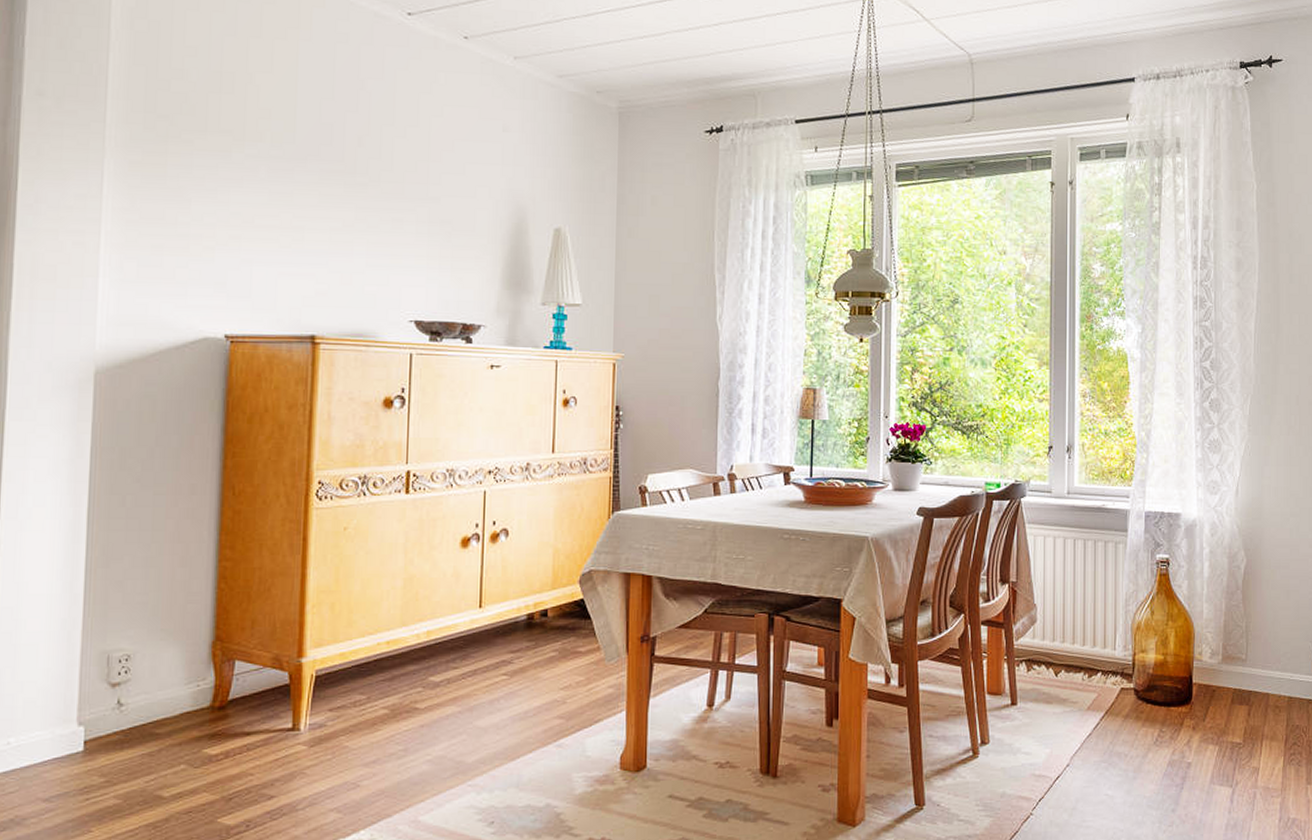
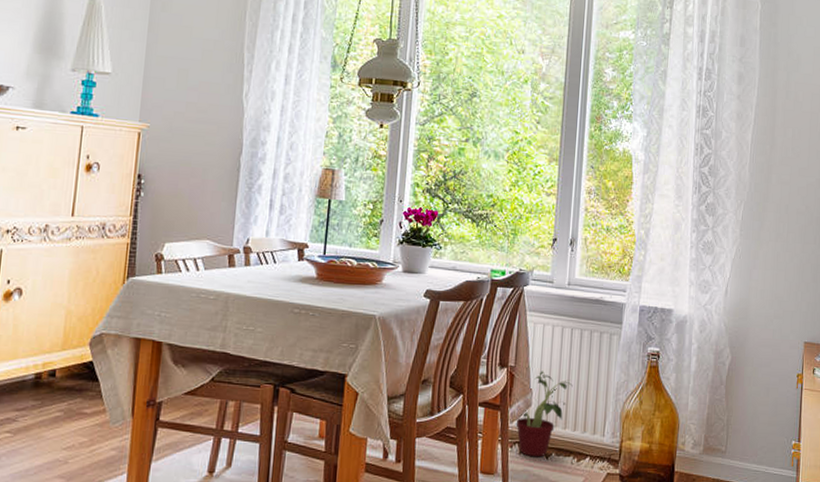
potted plant: none [1021,585,1079,675] -> present [515,371,573,457]

